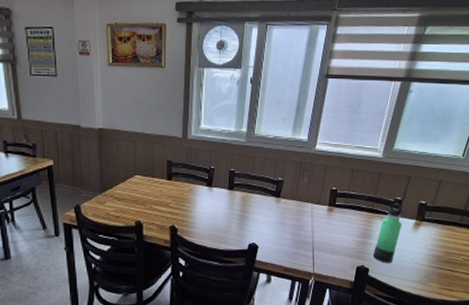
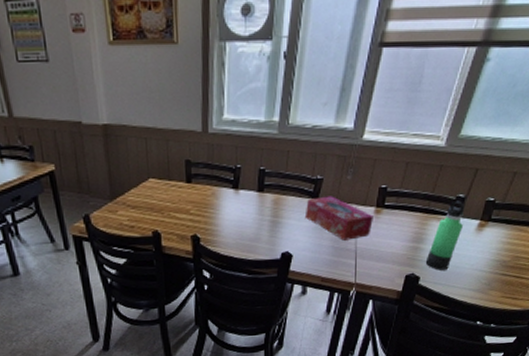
tissue box: none [268,195,327,234] -> present [304,196,373,241]

